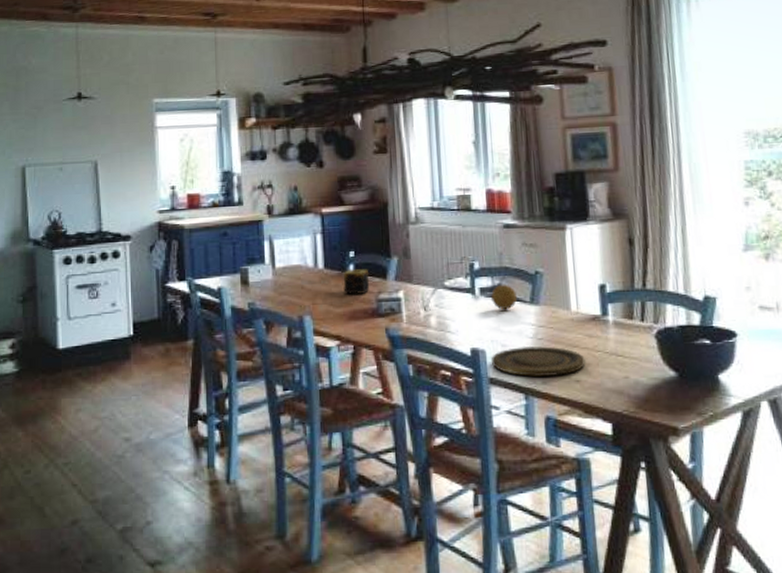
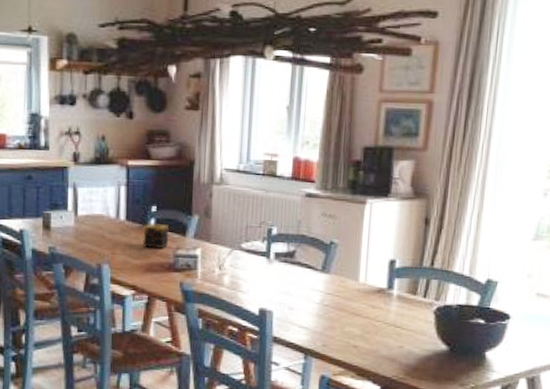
fruit: present [491,284,518,310] -> none [285,251,310,276]
plate: present [492,345,586,377] -> none [277,310,365,341]

